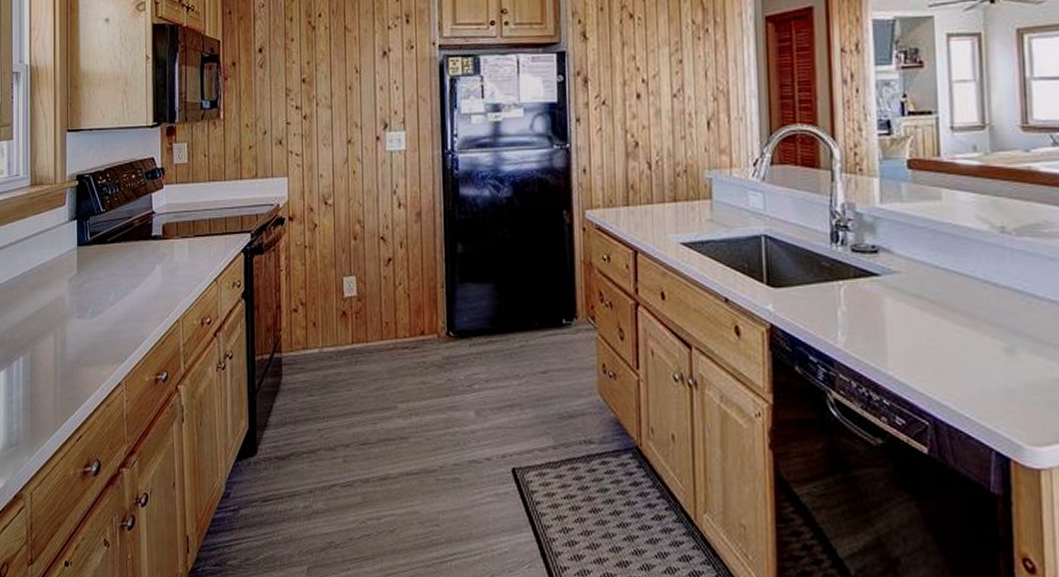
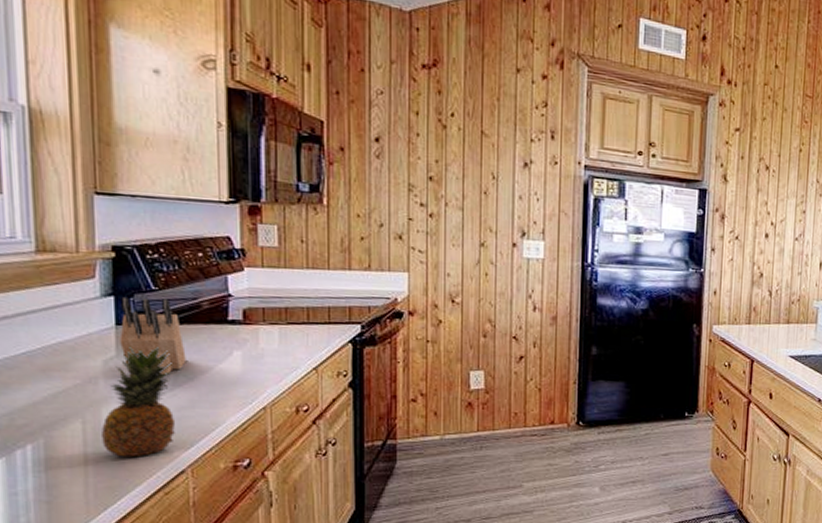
fruit: none [66,264,115,370] -> present [102,346,176,457]
knife block: none [79,219,123,290] -> present [119,296,186,374]

